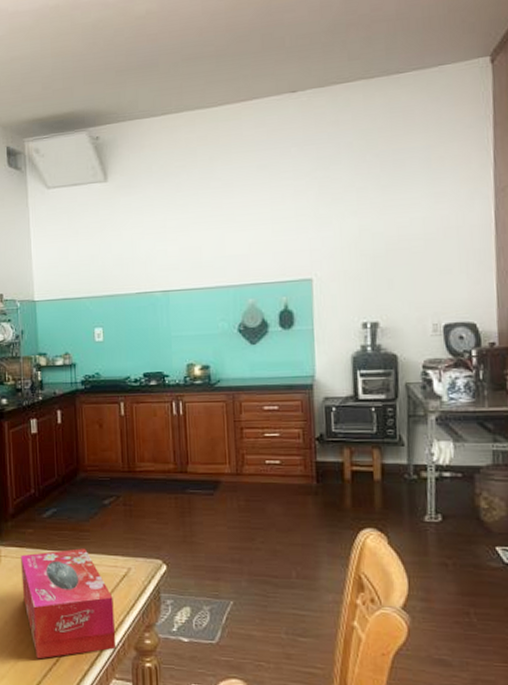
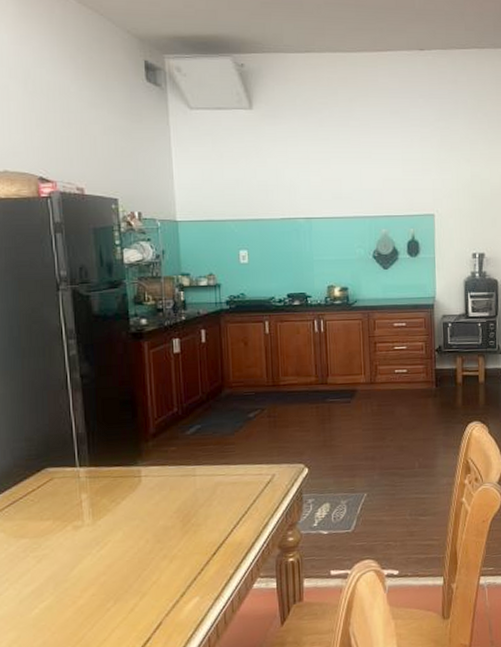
tissue box: present [21,548,117,659] -> none [163,460,261,572]

